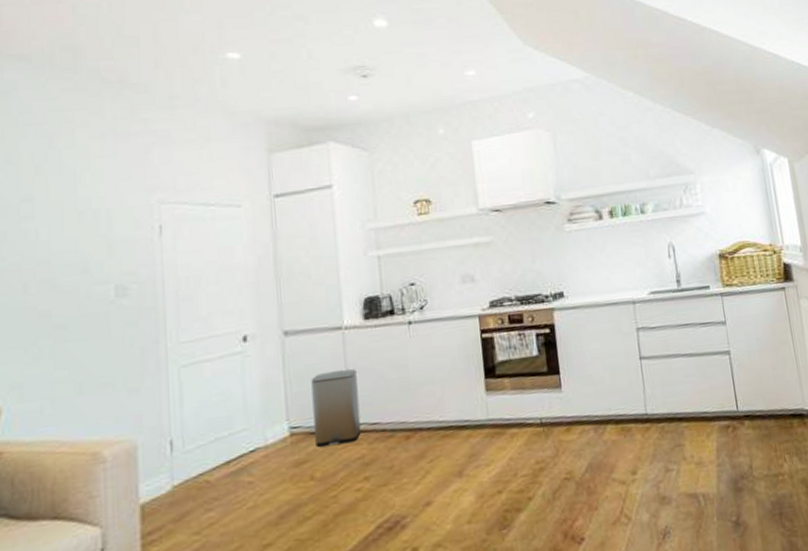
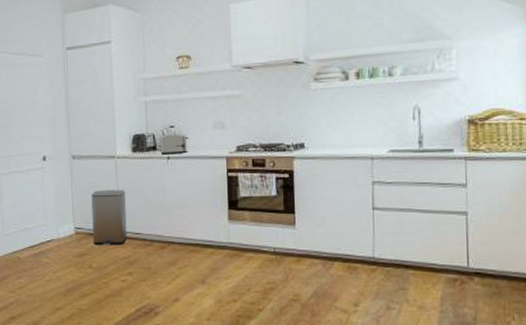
toaster: none [398,291,433,320] -> present [160,134,189,155]

